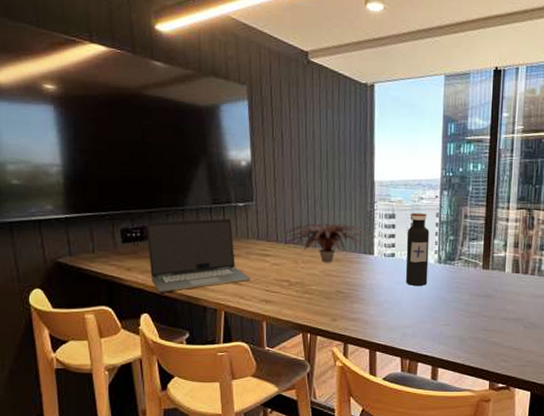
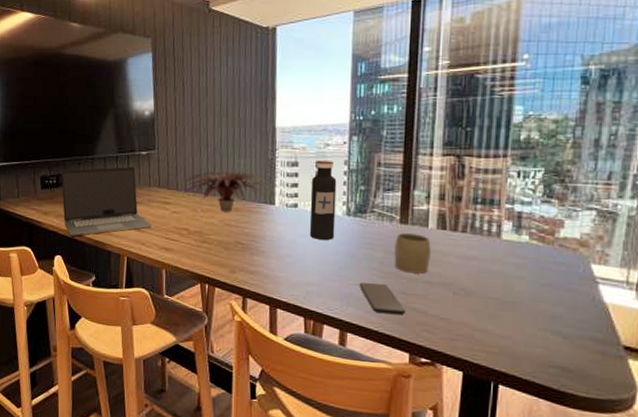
smartphone: none [448,323,487,348] -> present [359,283,406,314]
mug: none [477,277,507,312] -> present [394,233,431,274]

